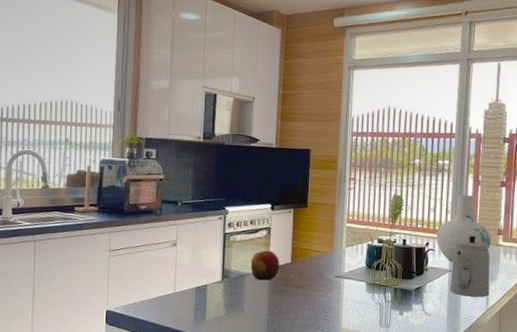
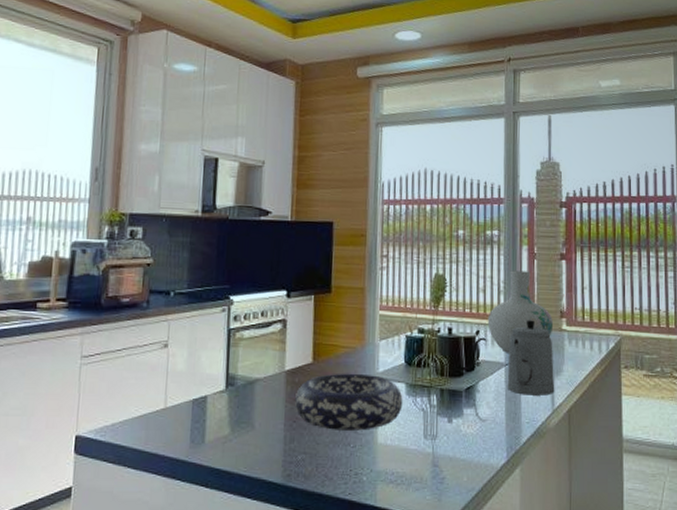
apple: present [250,250,280,281] -> none [261,348,299,387]
decorative bowl: none [276,272,363,318] -> present [295,373,403,431]

